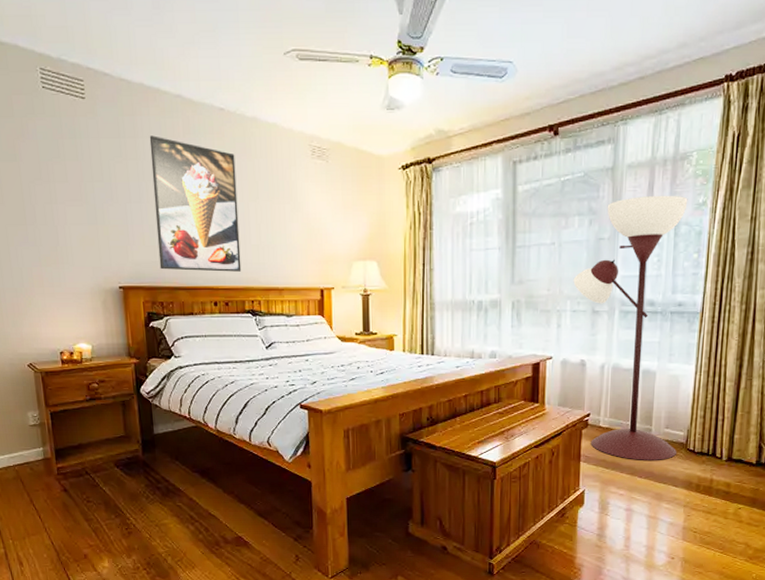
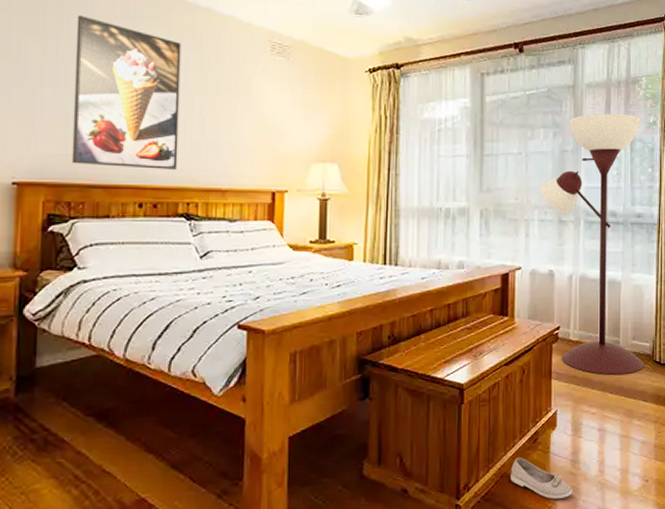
shoe: none [539,528,599,566] -> present [511,457,573,499]

